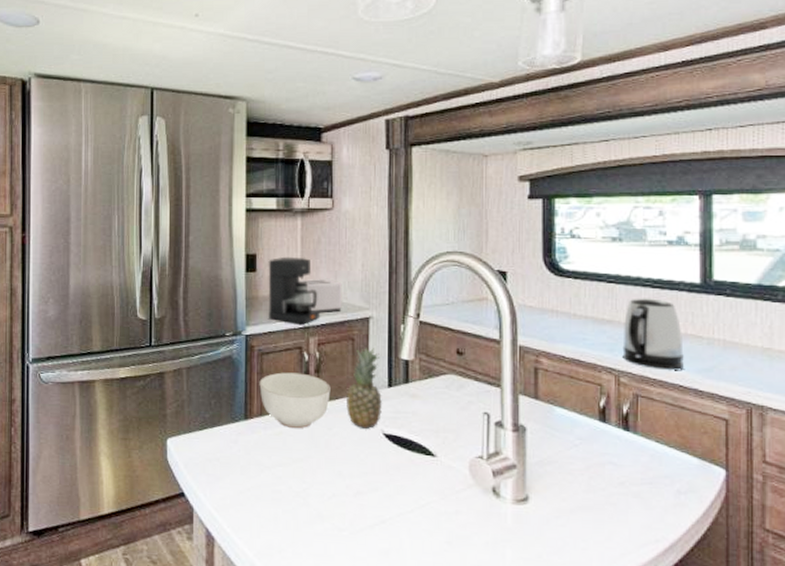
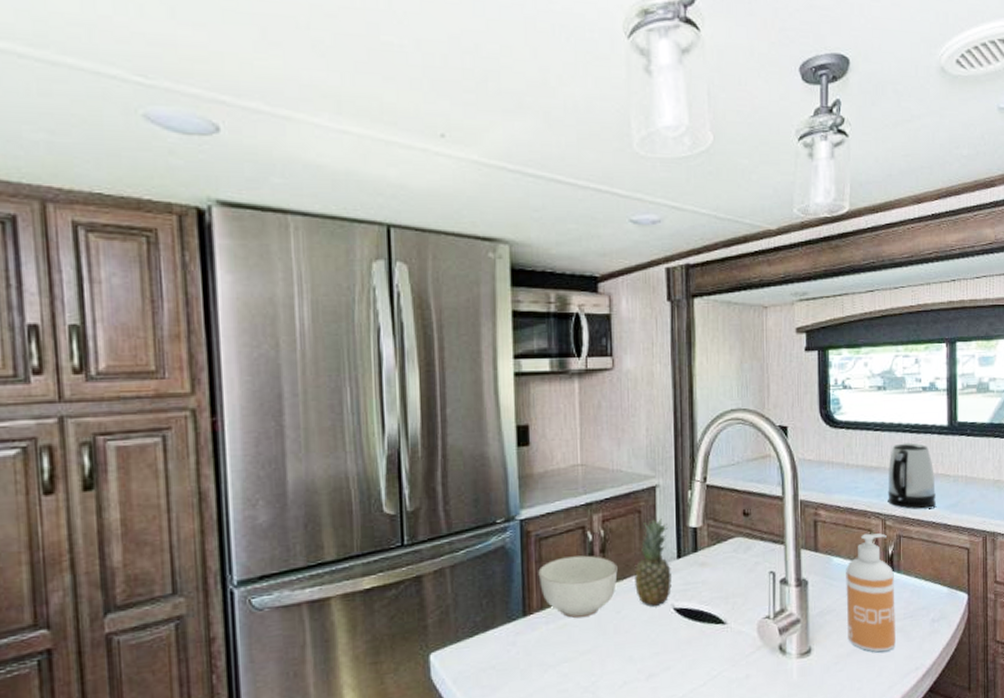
coffee maker: present [268,256,321,325] -> none [543,425,604,501]
toaster: present [298,278,342,313] -> none [578,447,627,487]
soap dispenser: none [570,387,630,516] -> present [846,533,896,653]

